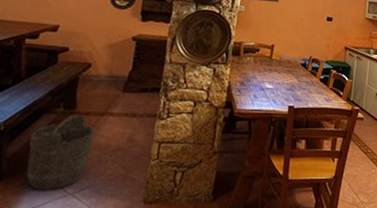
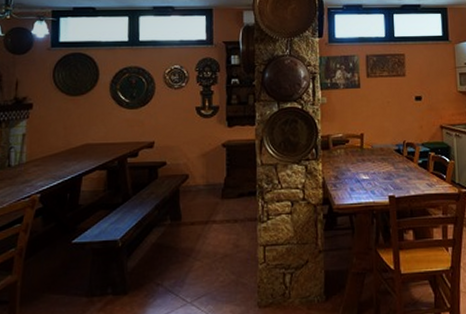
bucket: present [26,115,95,190] -> none [145,225,202,301]

